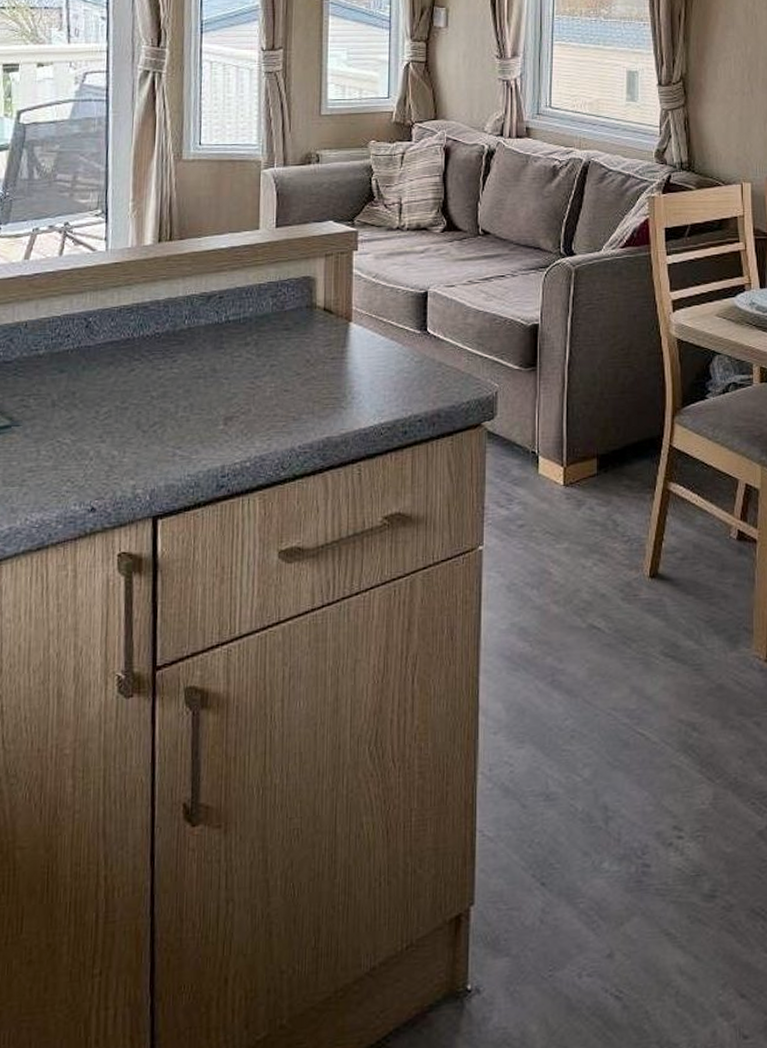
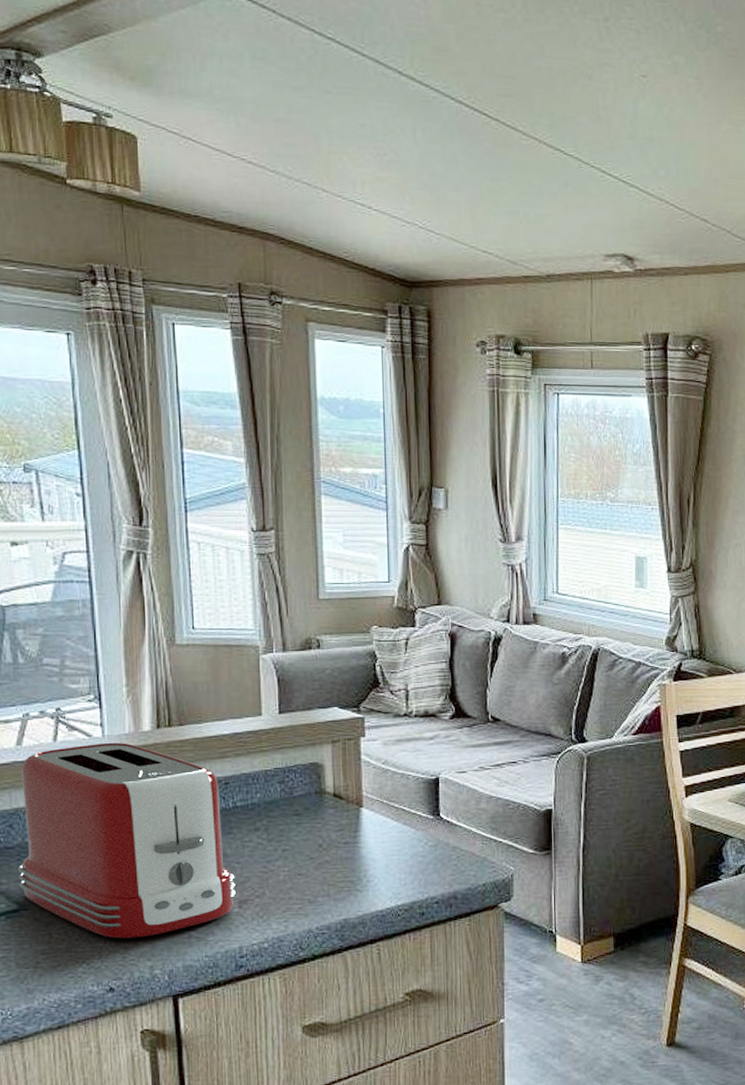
toaster: none [13,256,223,456] -> present [18,742,237,939]

